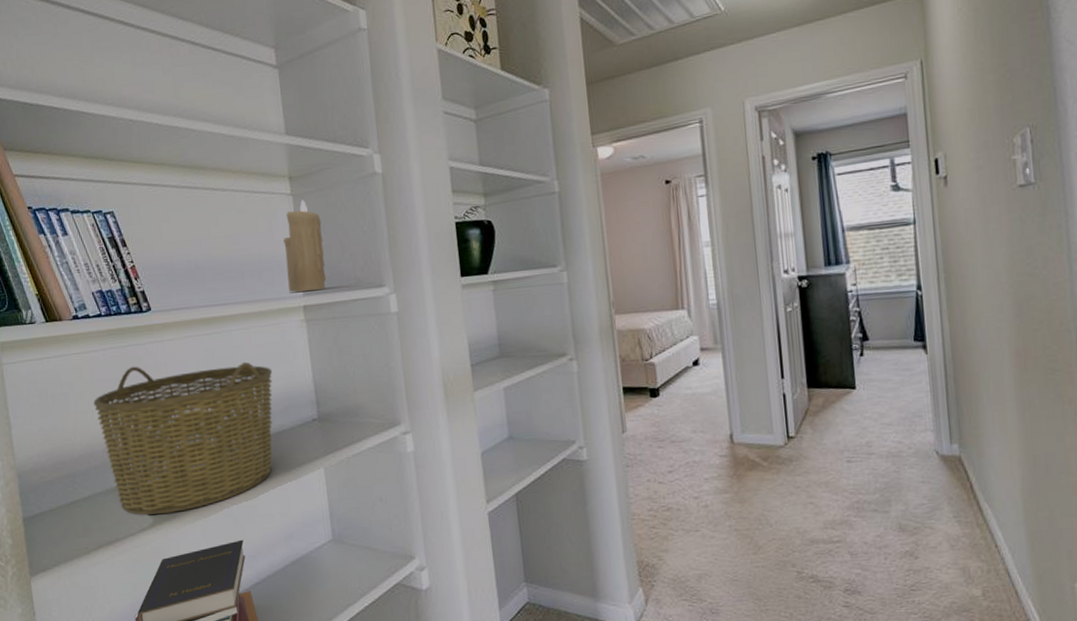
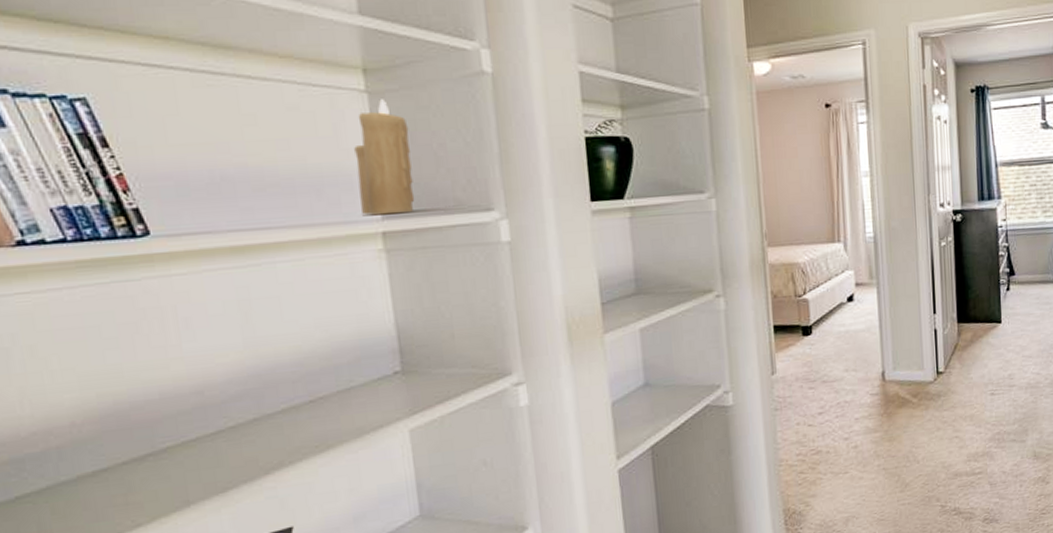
basket: present [93,361,273,515] -> none [53,302,338,507]

